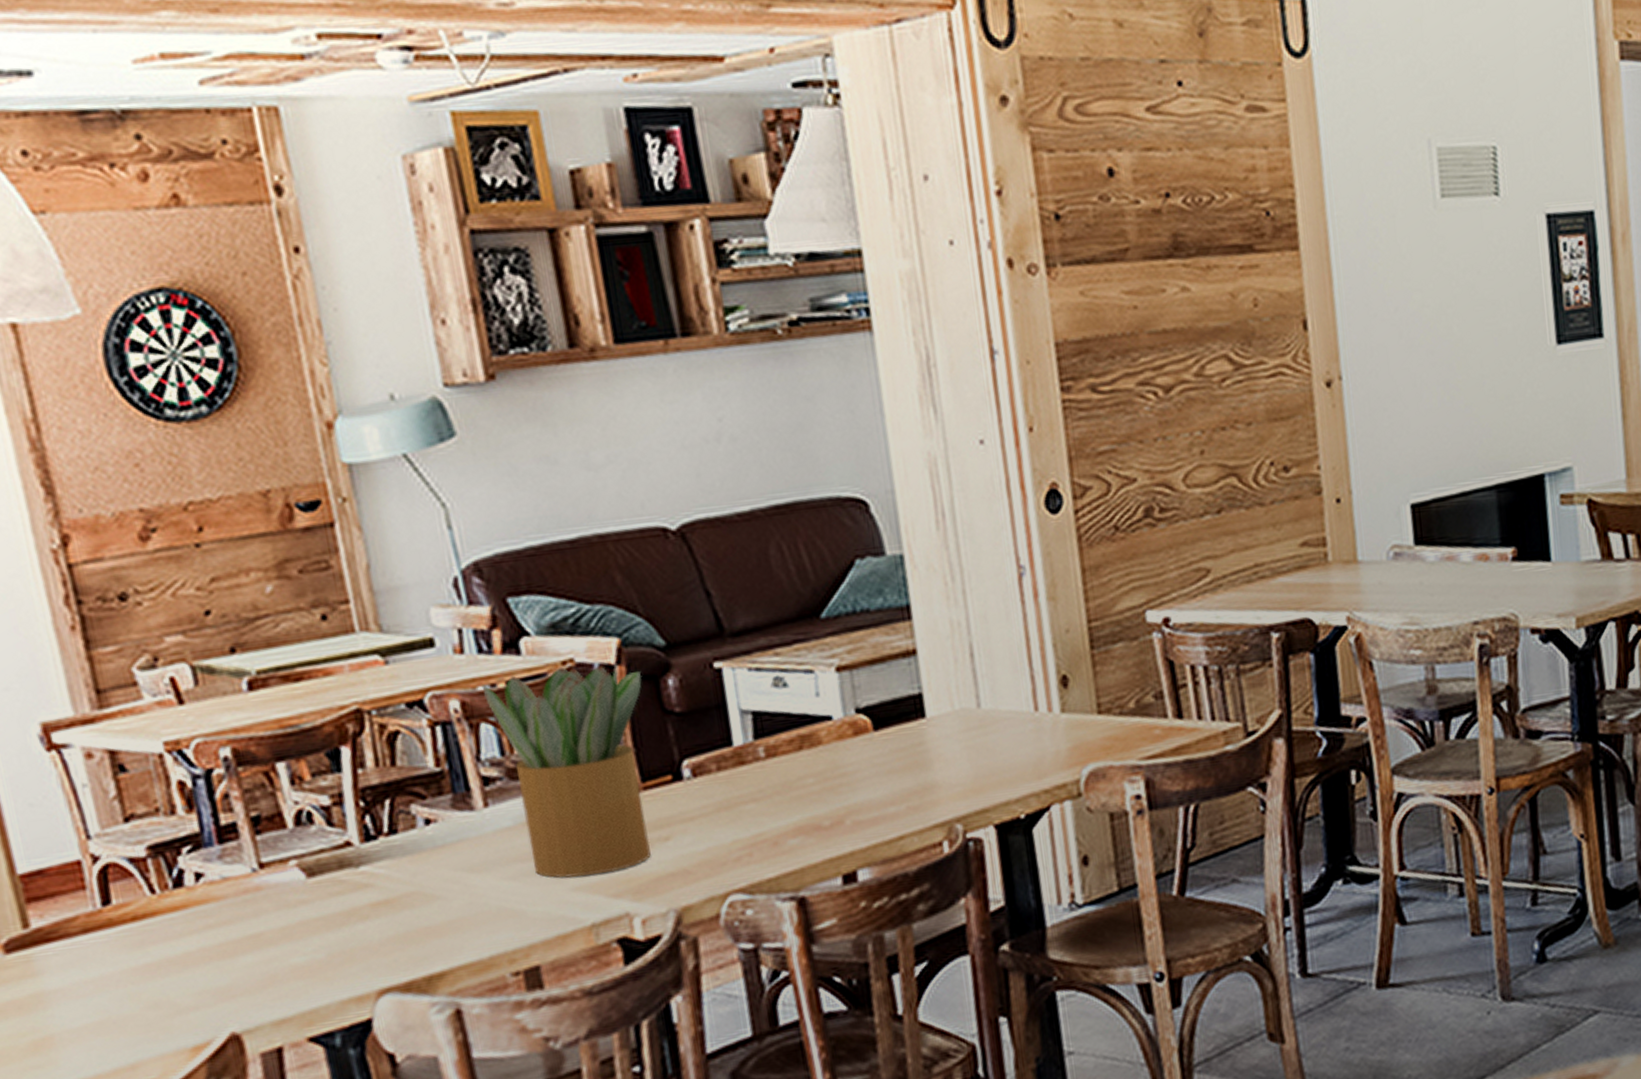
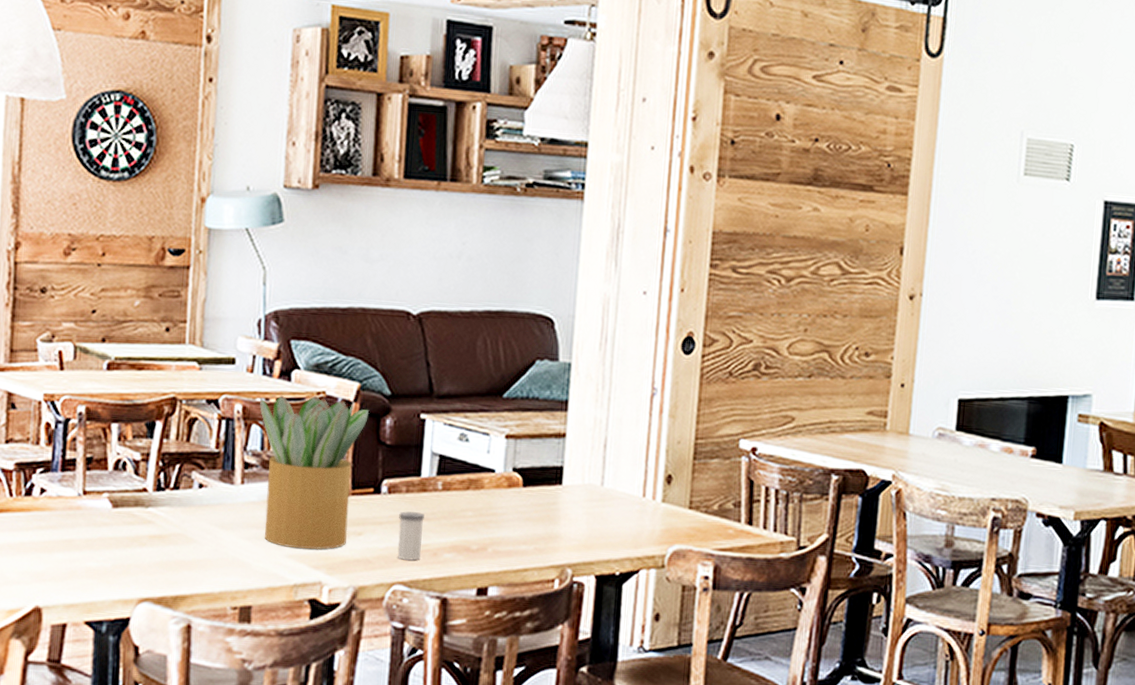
salt shaker: none [714,793,758,860] -> present [397,511,425,561]

